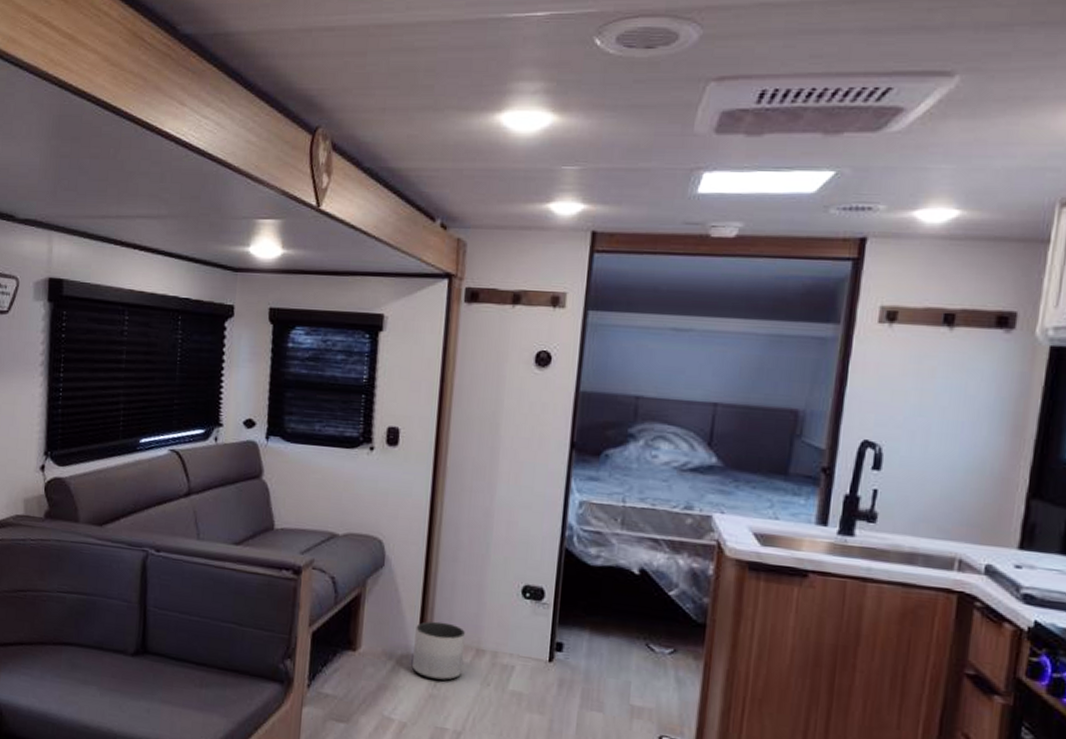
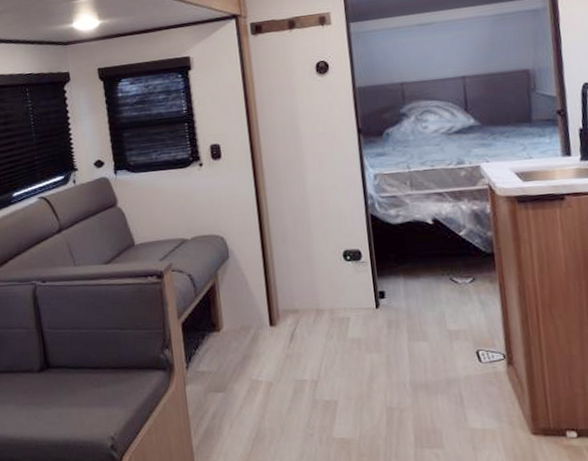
planter: present [412,621,466,681] -> none [264,293,309,342]

